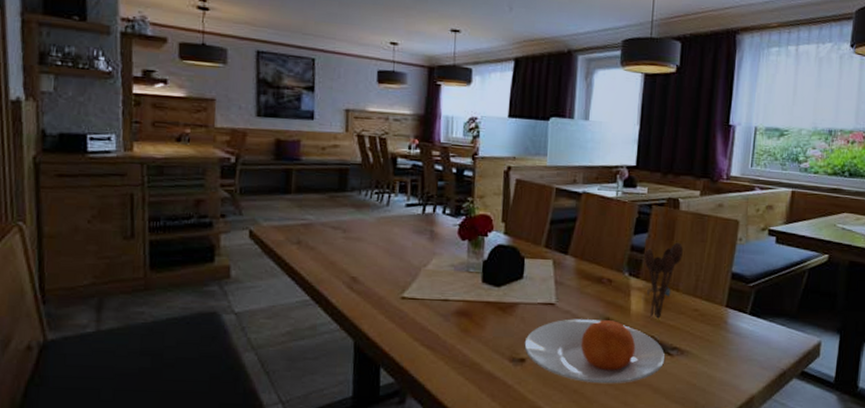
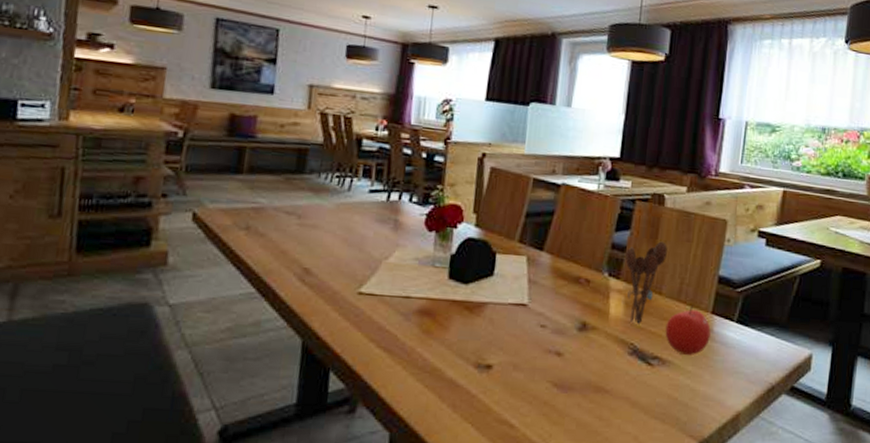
plate: present [524,319,666,384] -> none [491,322,646,396]
fruit: none [683,299,725,345] -> present [665,304,711,355]

